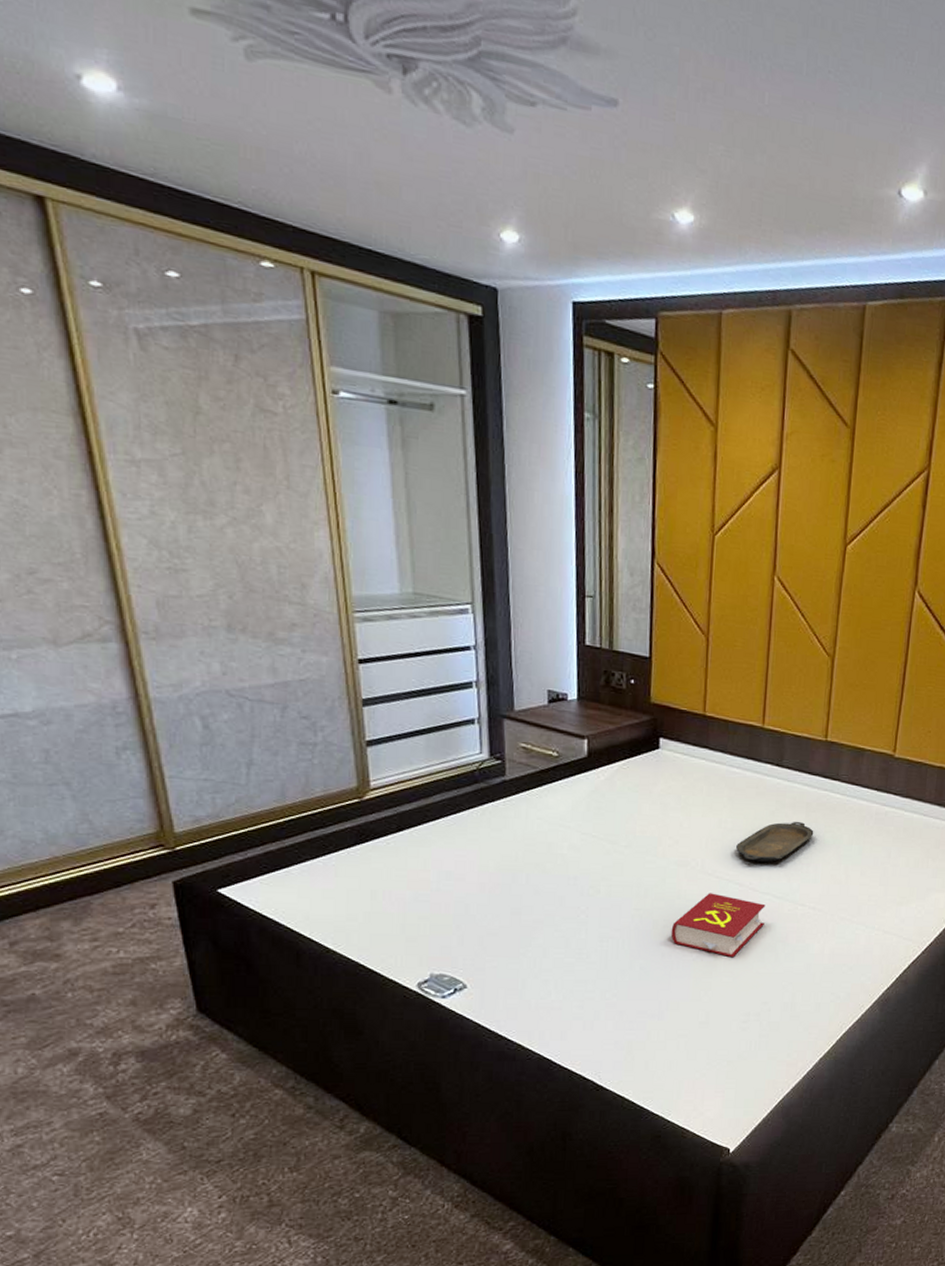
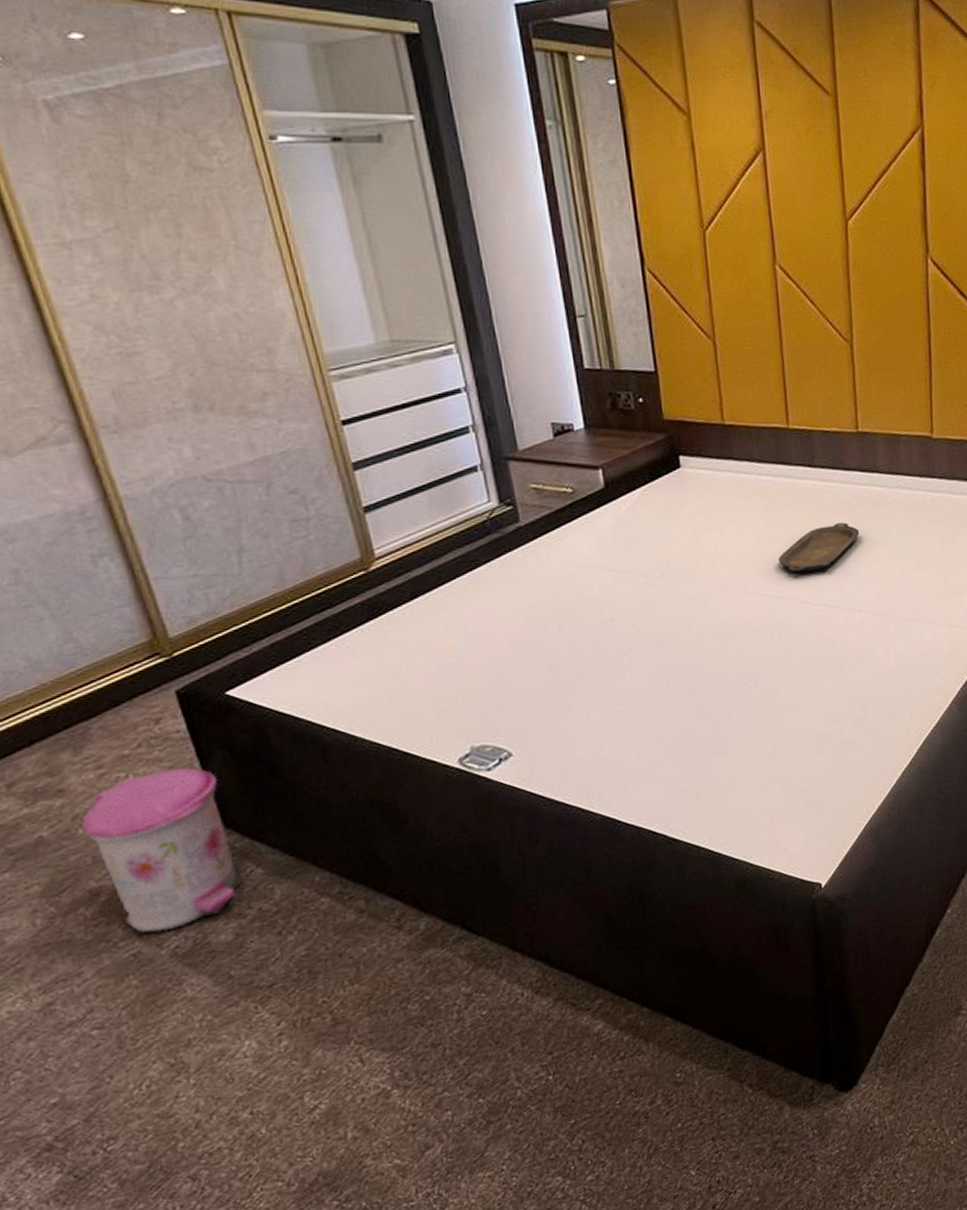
trash can: none [71,951,207,1096] -> present [81,768,242,934]
book: present [671,893,766,958] -> none [722,612,822,679]

